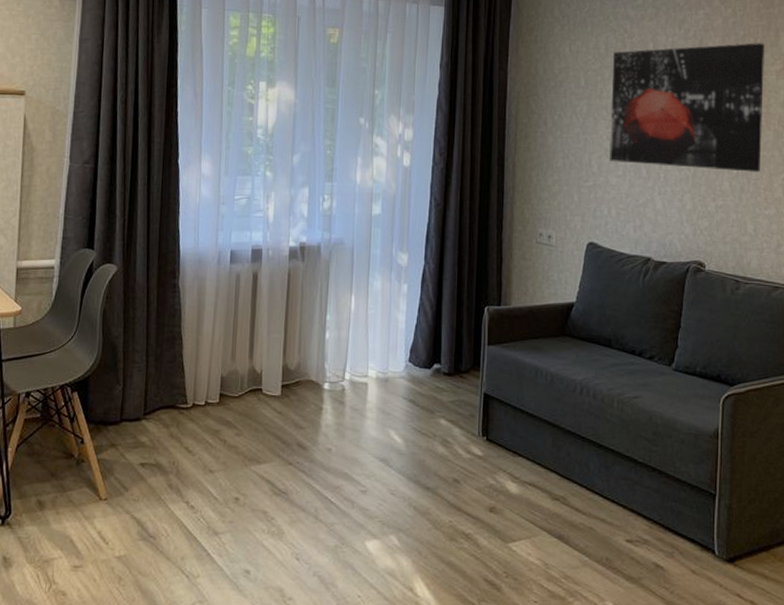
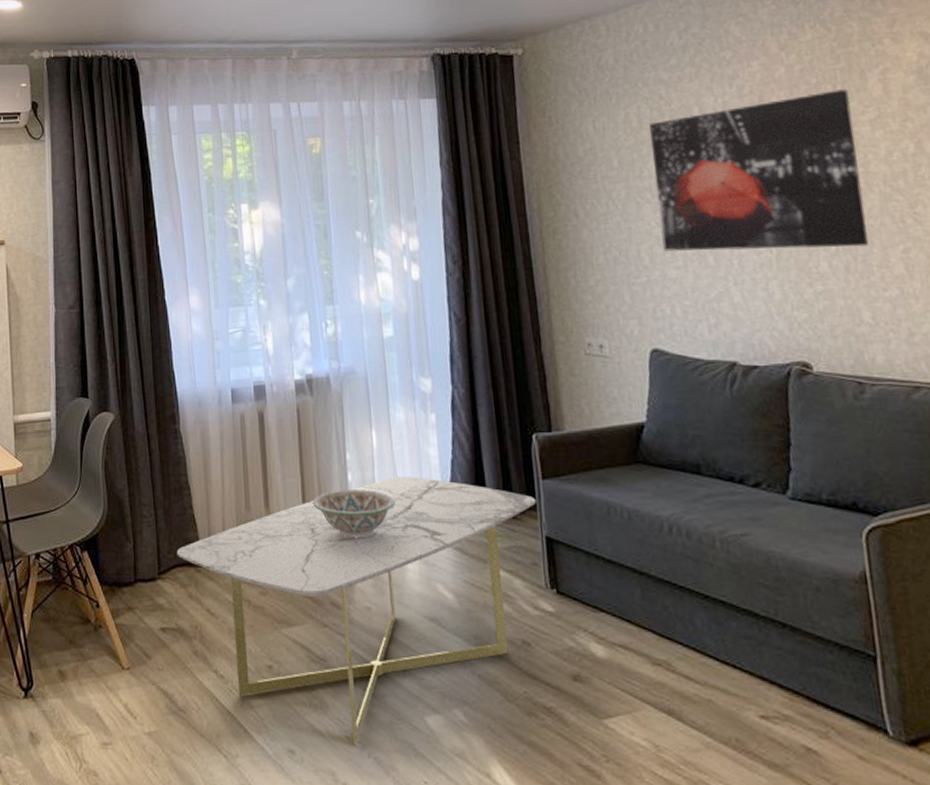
coffee table: none [163,337,481,566] -> present [176,477,537,746]
decorative bowl: none [292,346,364,389] -> present [312,490,396,538]

